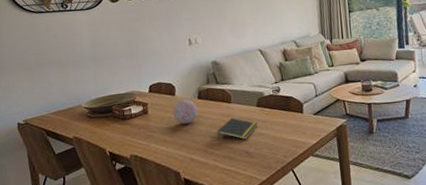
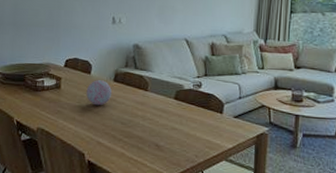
notepad: present [217,117,258,140] -> none [128,106,172,131]

